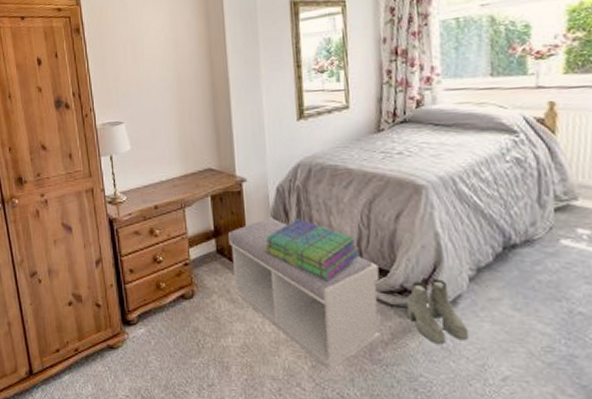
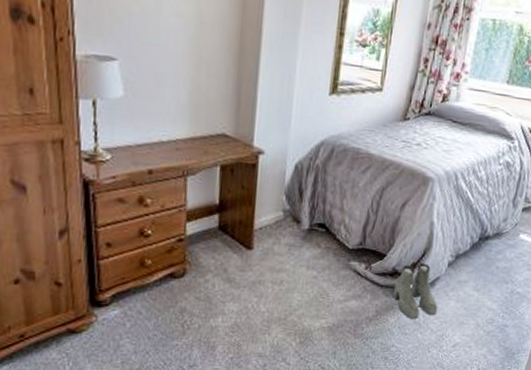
bench: present [228,218,380,369] -> none [230,196,378,344]
stack of books: present [264,219,359,282] -> none [271,199,364,263]

